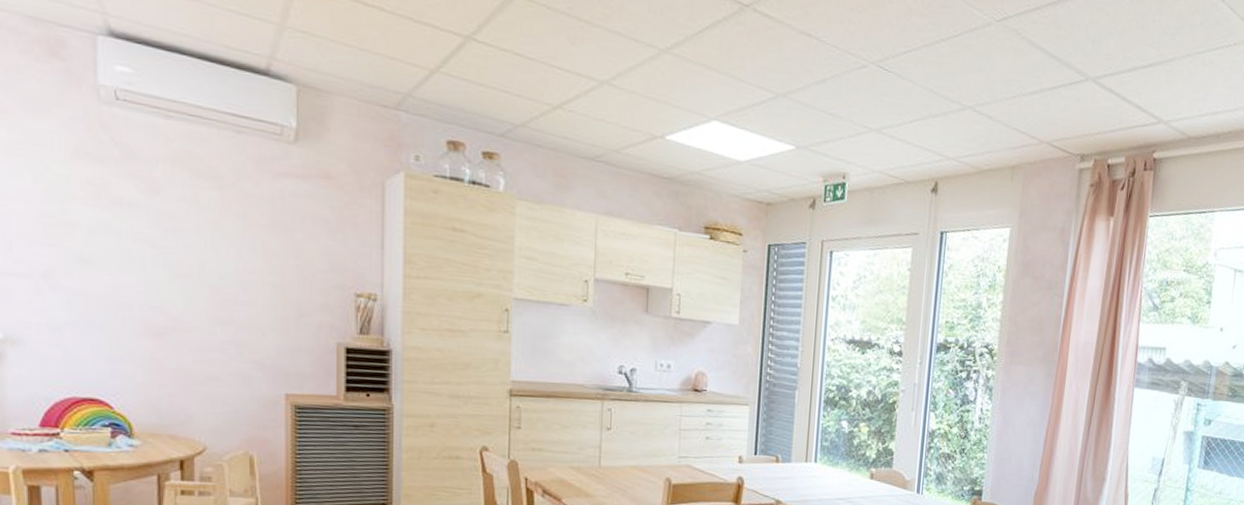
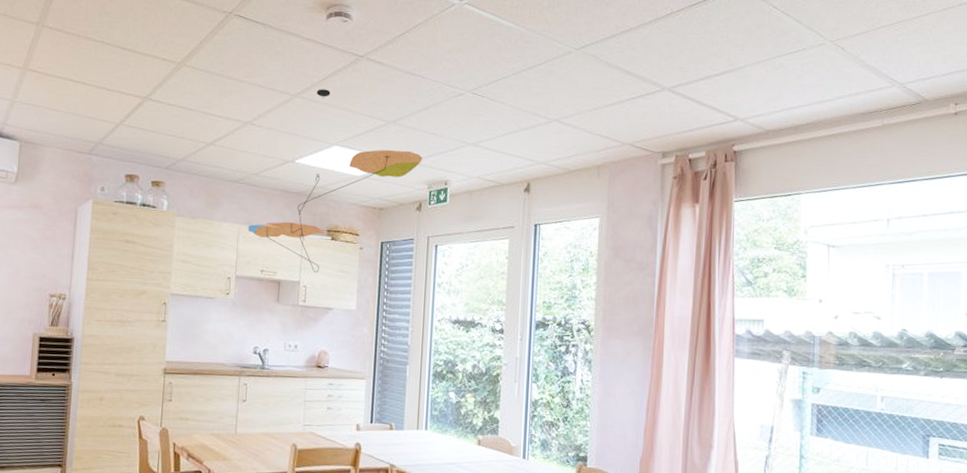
ceiling mobile: none [608,44,818,279] -> present [248,89,423,273]

